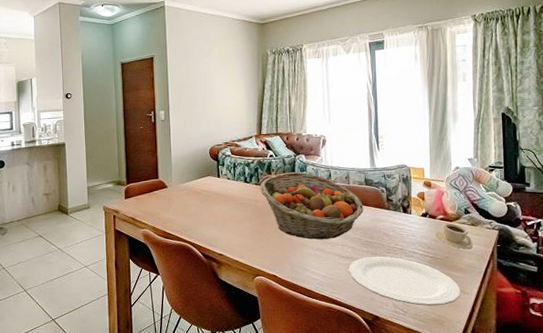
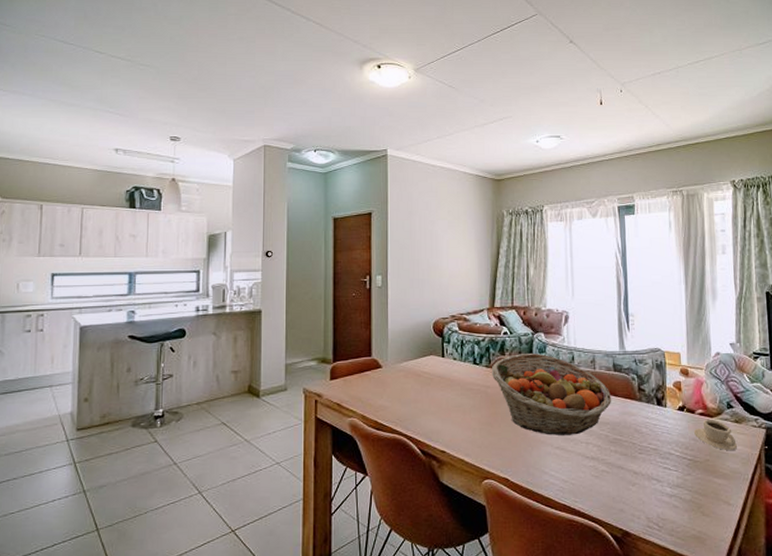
plate: present [349,256,461,306] -> none [594,457,724,519]

